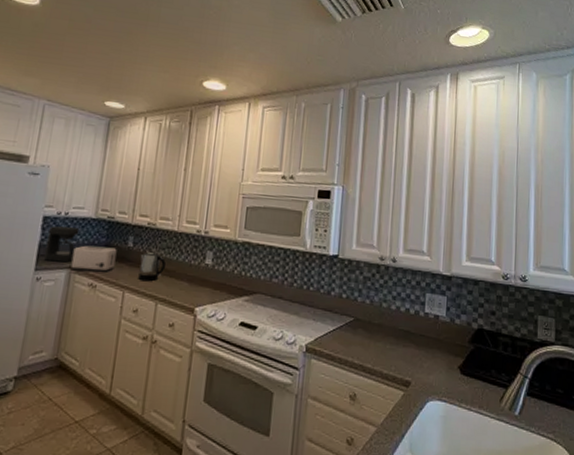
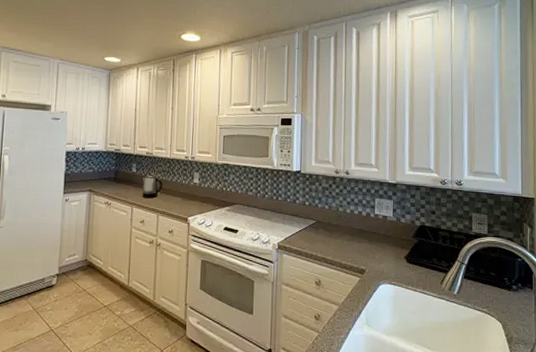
coffee maker: present [44,226,80,263] -> none [70,159,94,187]
toaster: present [71,245,117,272] -> none [90,172,124,193]

